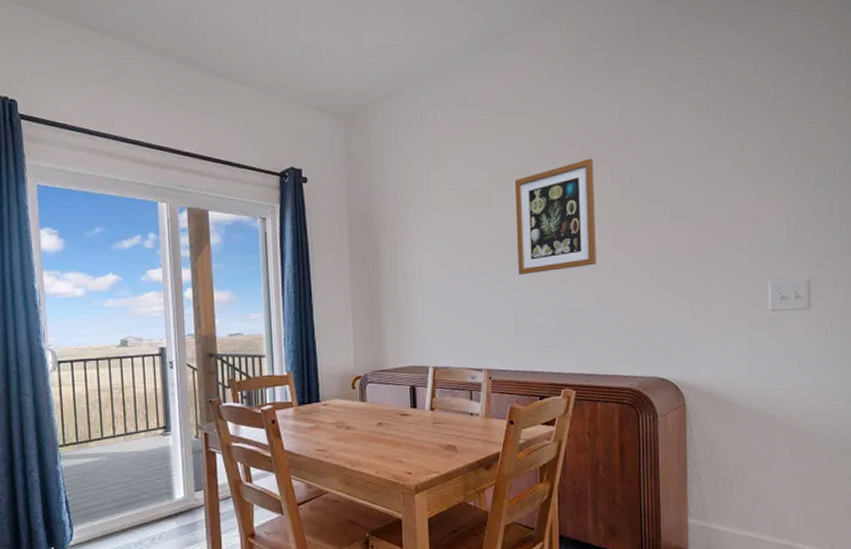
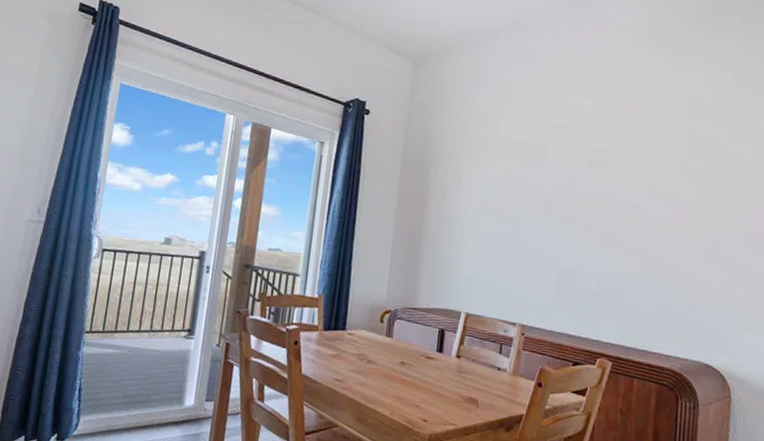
wall art: present [514,158,596,275] -> none [566,128,656,235]

